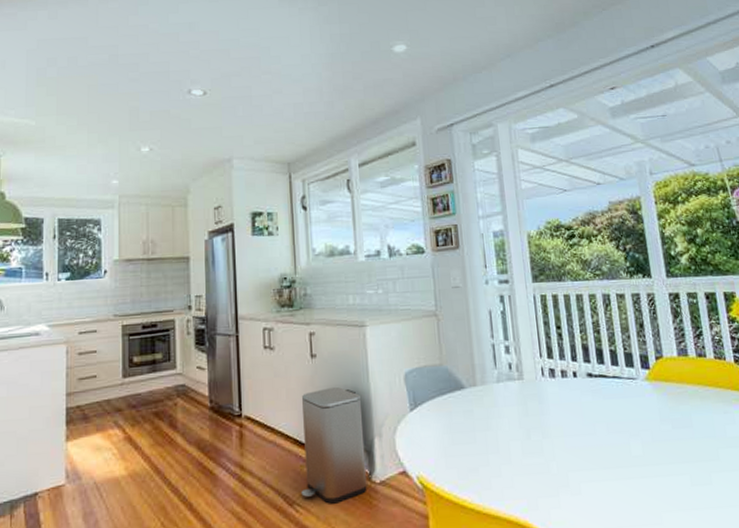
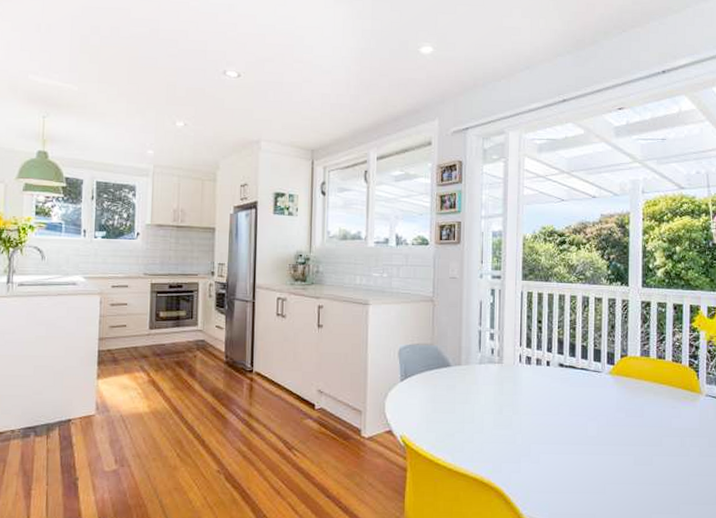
pedal bin: present [301,387,367,504] -> none [299,355,359,452]

